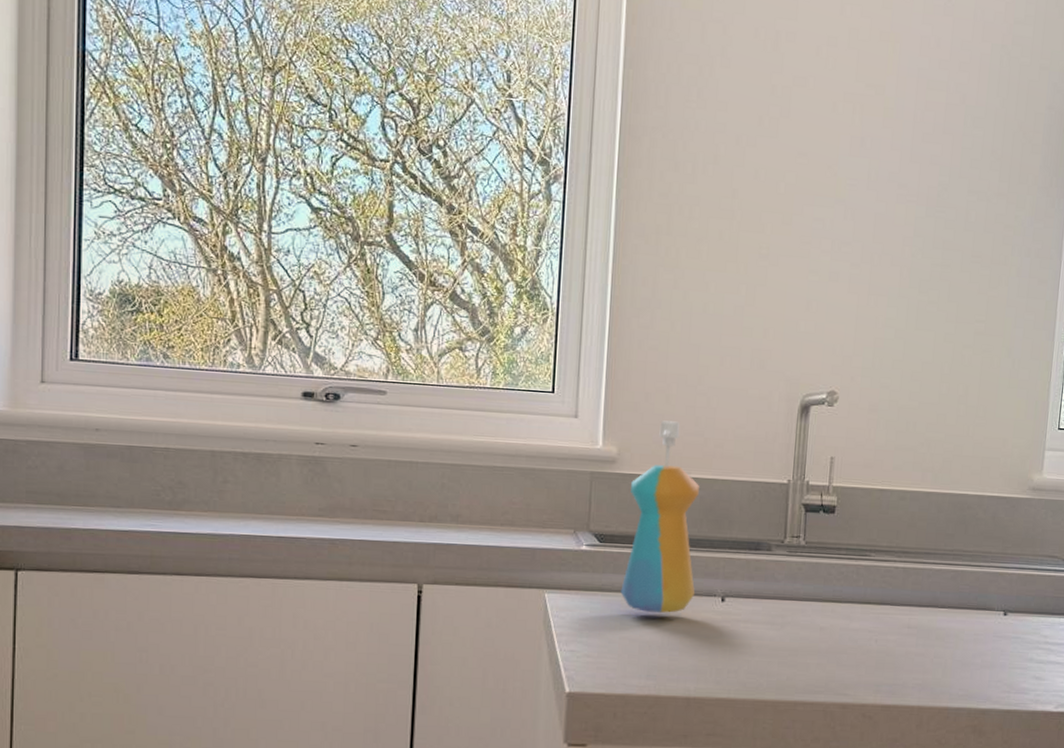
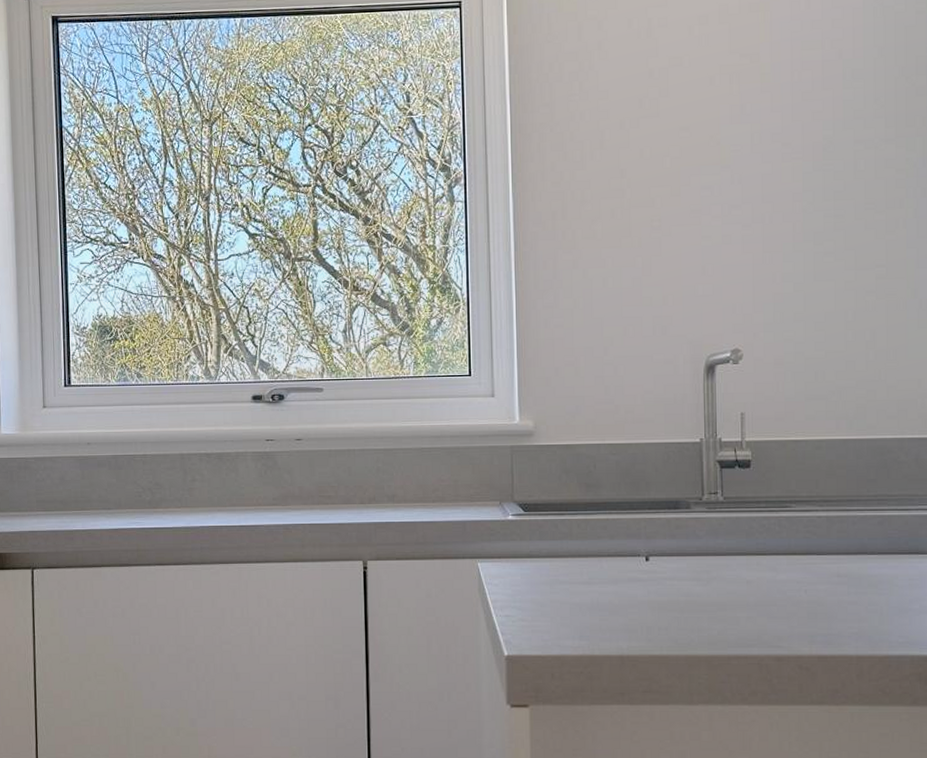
soap dispenser: present [620,420,699,613] -> none [548,392,620,575]

